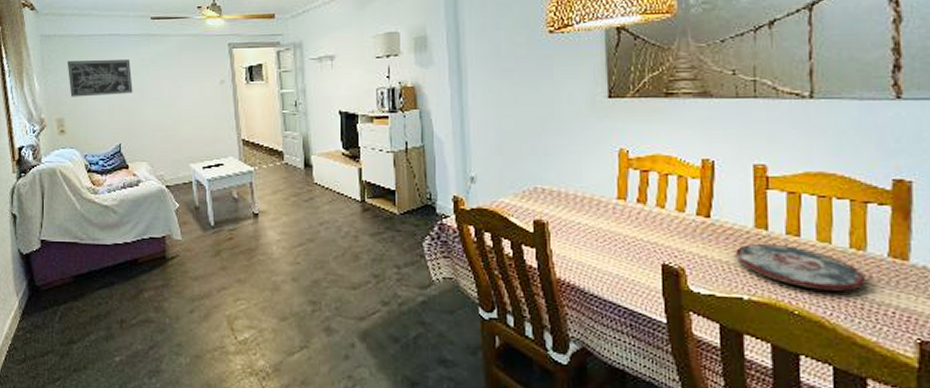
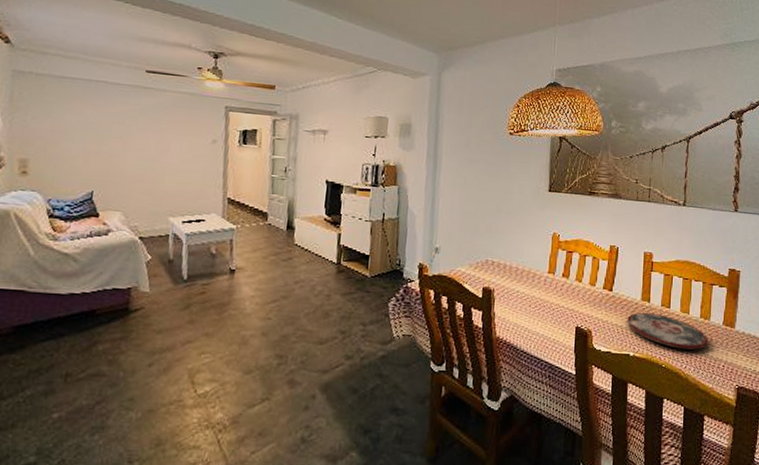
wall art: present [67,60,133,97] -> none [40,101,117,142]

